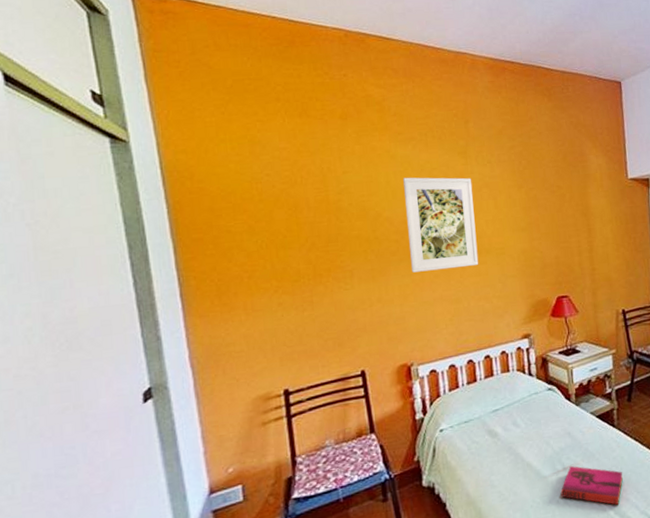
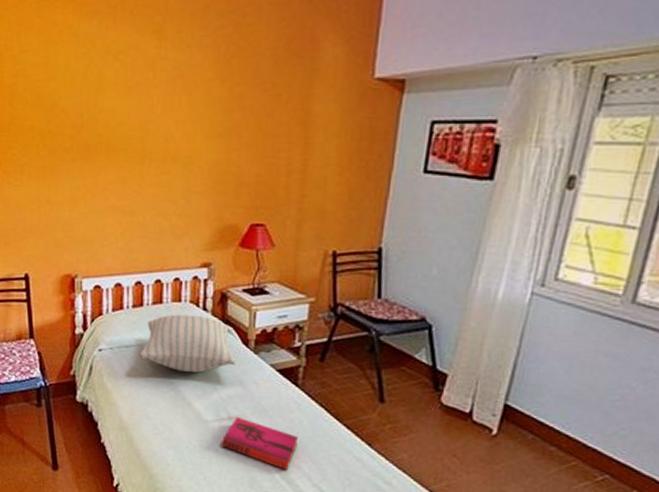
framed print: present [403,177,479,273] -> none [85,60,164,175]
pillow: none [478,381,563,435] -> present [140,314,237,373]

